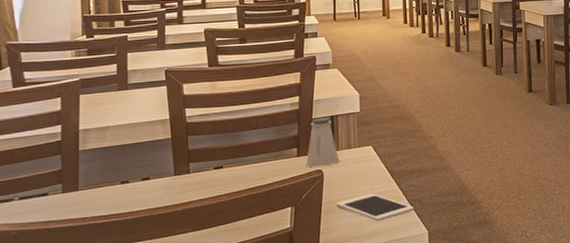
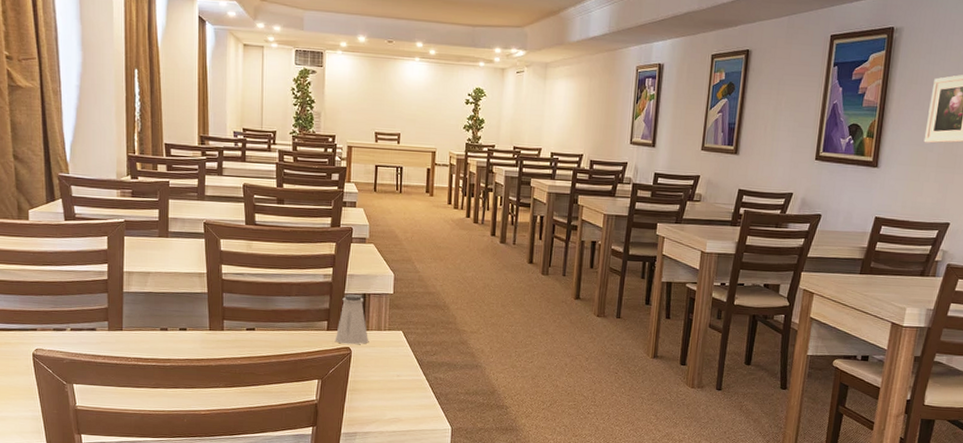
cell phone: present [336,193,414,222] -> none [361,379,439,409]

